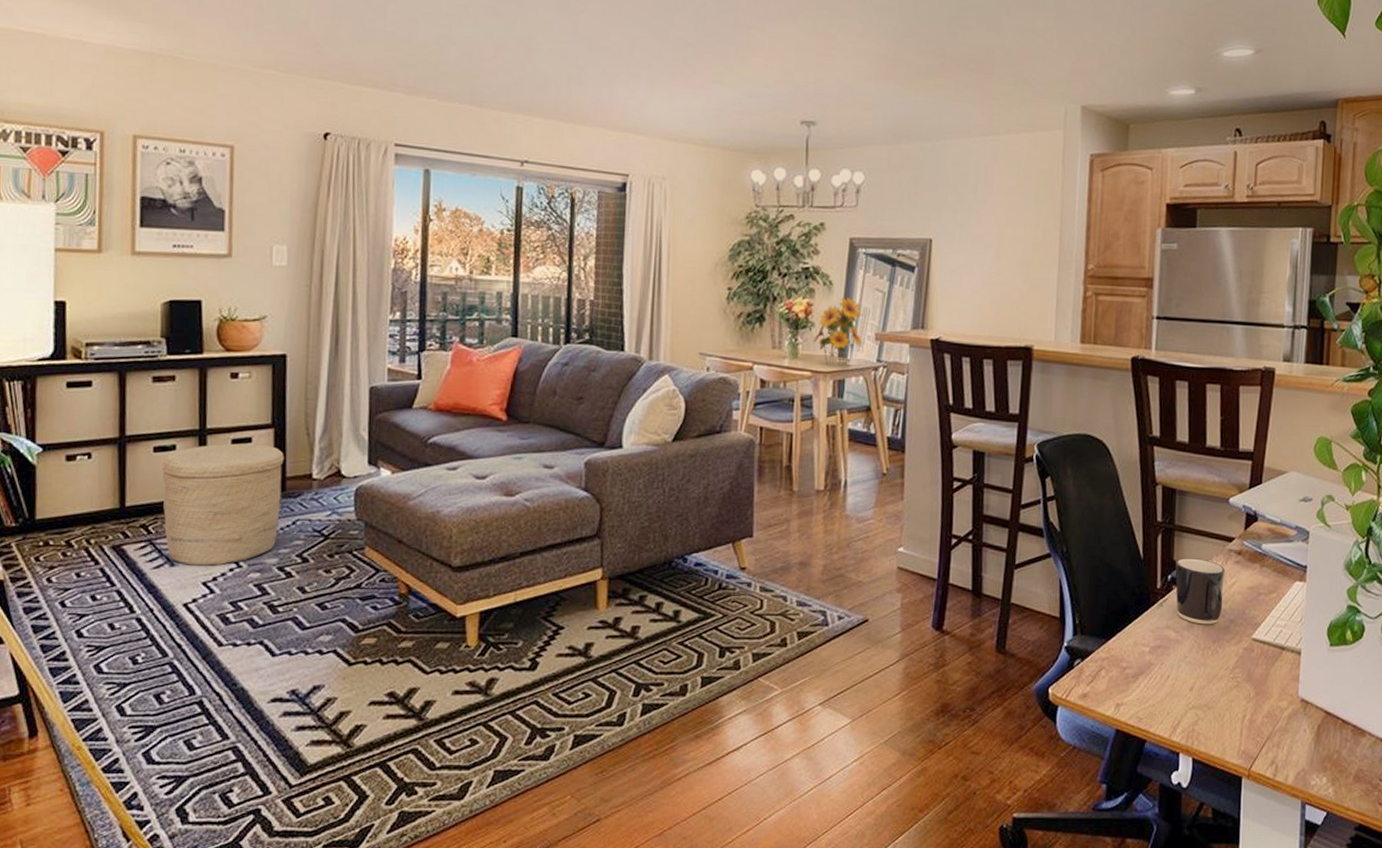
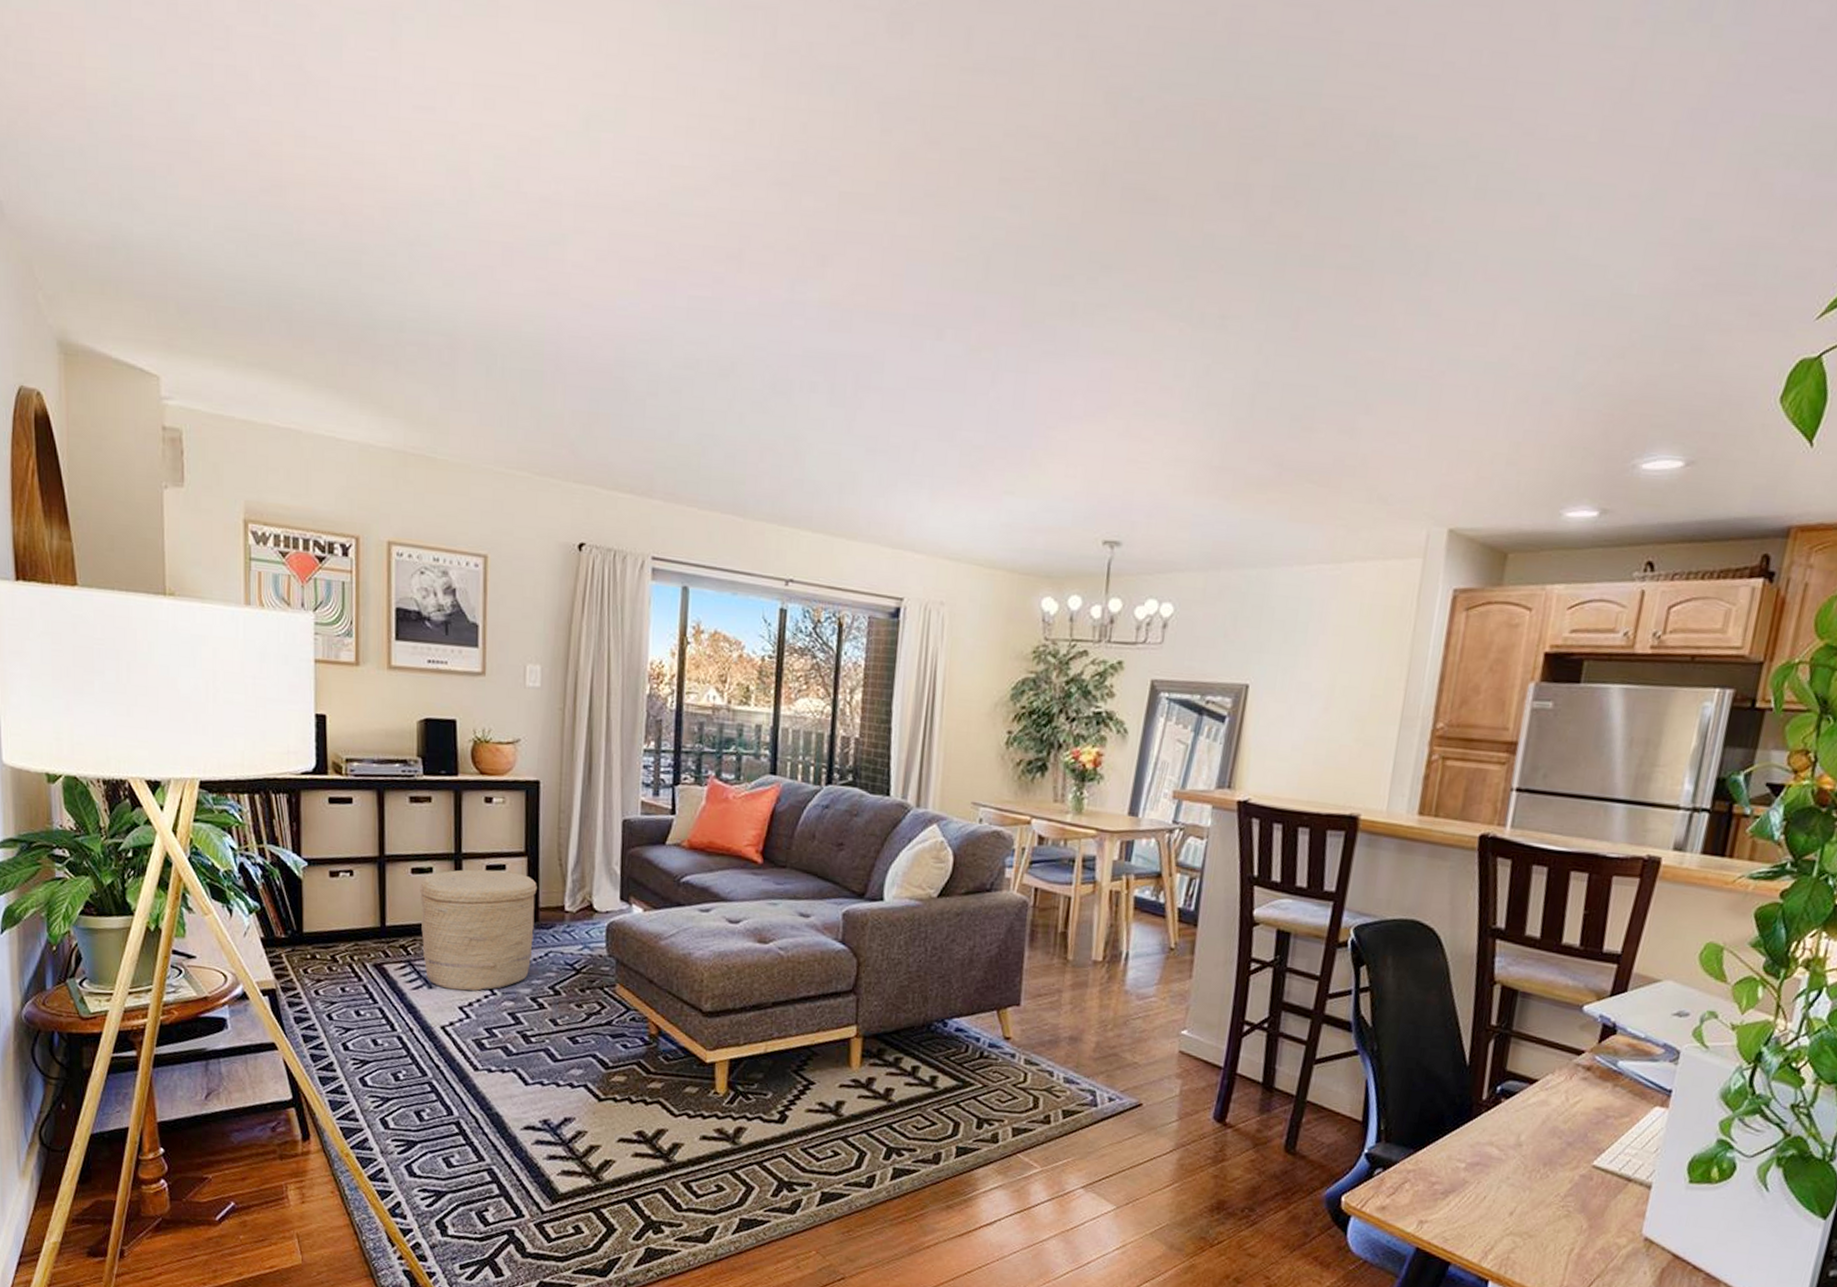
flower bouquet: present [813,296,862,367] -> none [1101,747,1160,826]
mug: present [1175,558,1225,625] -> none [1503,1068,1569,1146]

